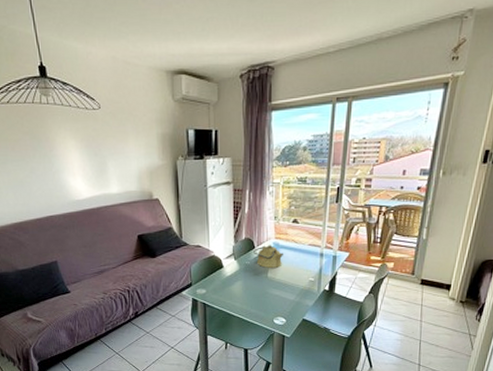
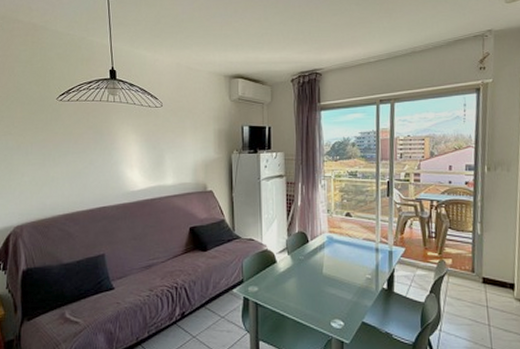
kettle: present [253,245,283,268] -> none [307,239,338,263]

